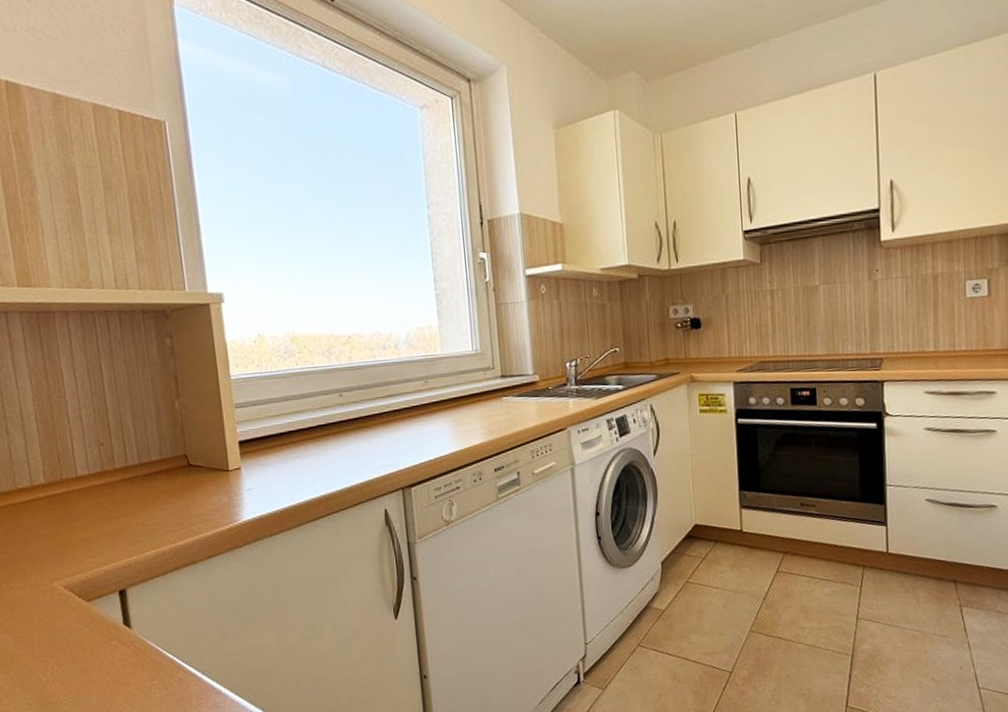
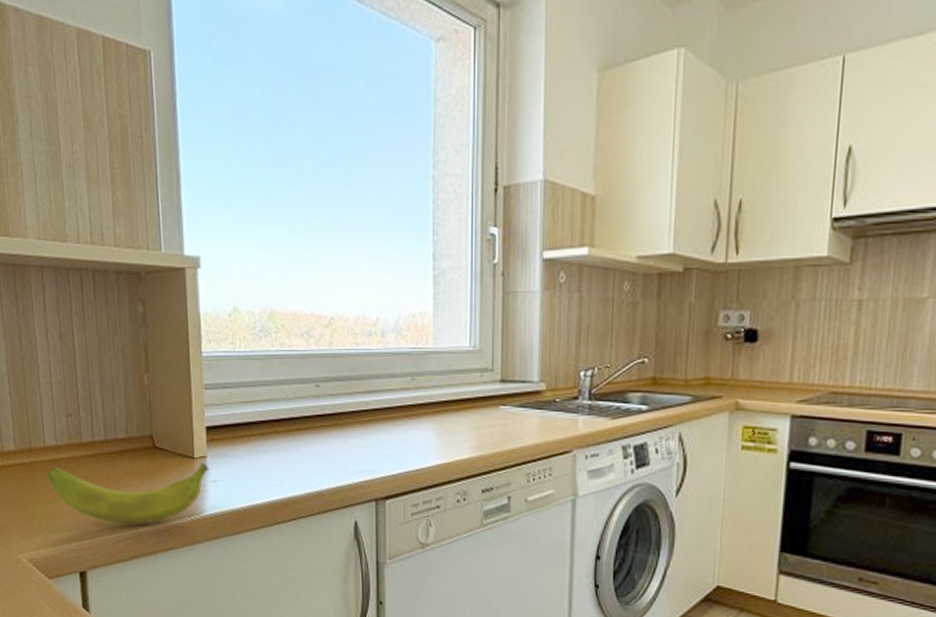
banana: none [81,473,245,540] -> present [47,462,209,525]

